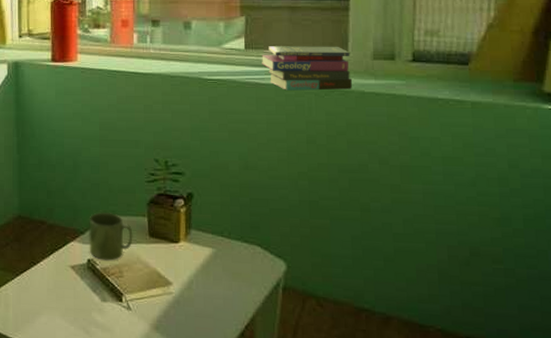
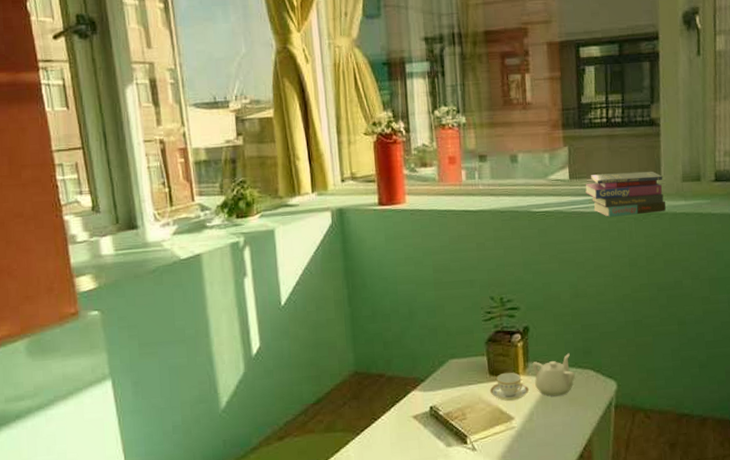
mug: present [89,212,133,260] -> none [428,356,474,405]
teacup: none [148,236,189,266] -> present [489,372,529,401]
teapot: none [195,225,240,268] -> present [532,353,575,397]

